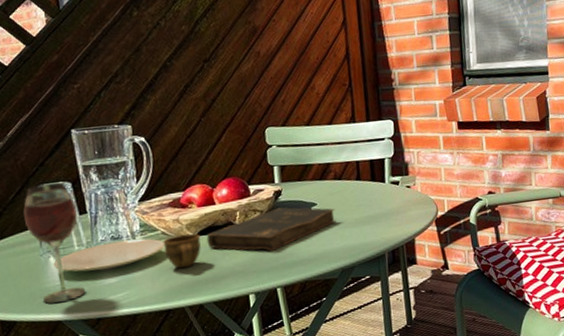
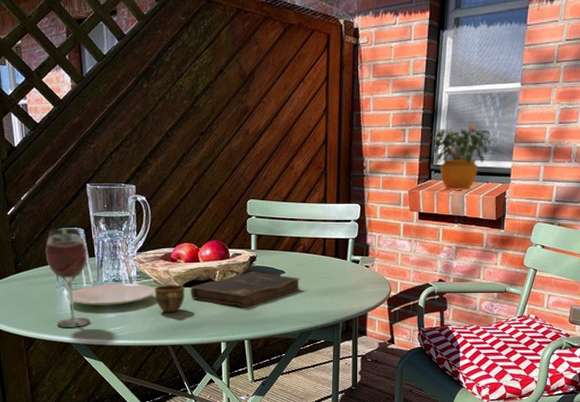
potted flower: none [459,22,523,95] -> present [429,122,492,190]

